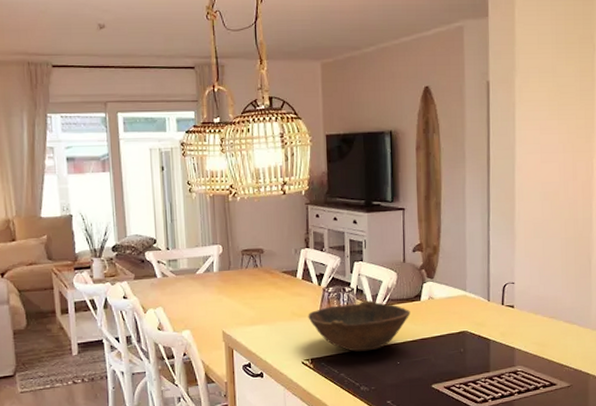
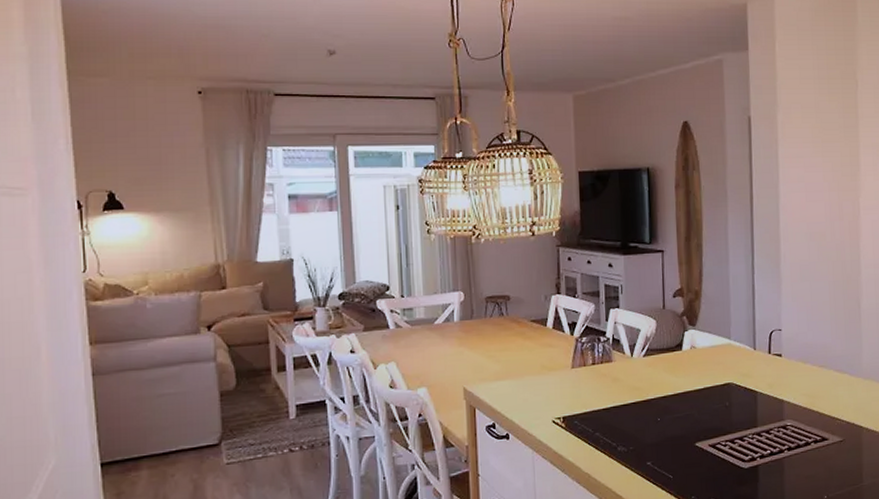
bowl: present [308,300,410,352] -> none [559,350,671,408]

